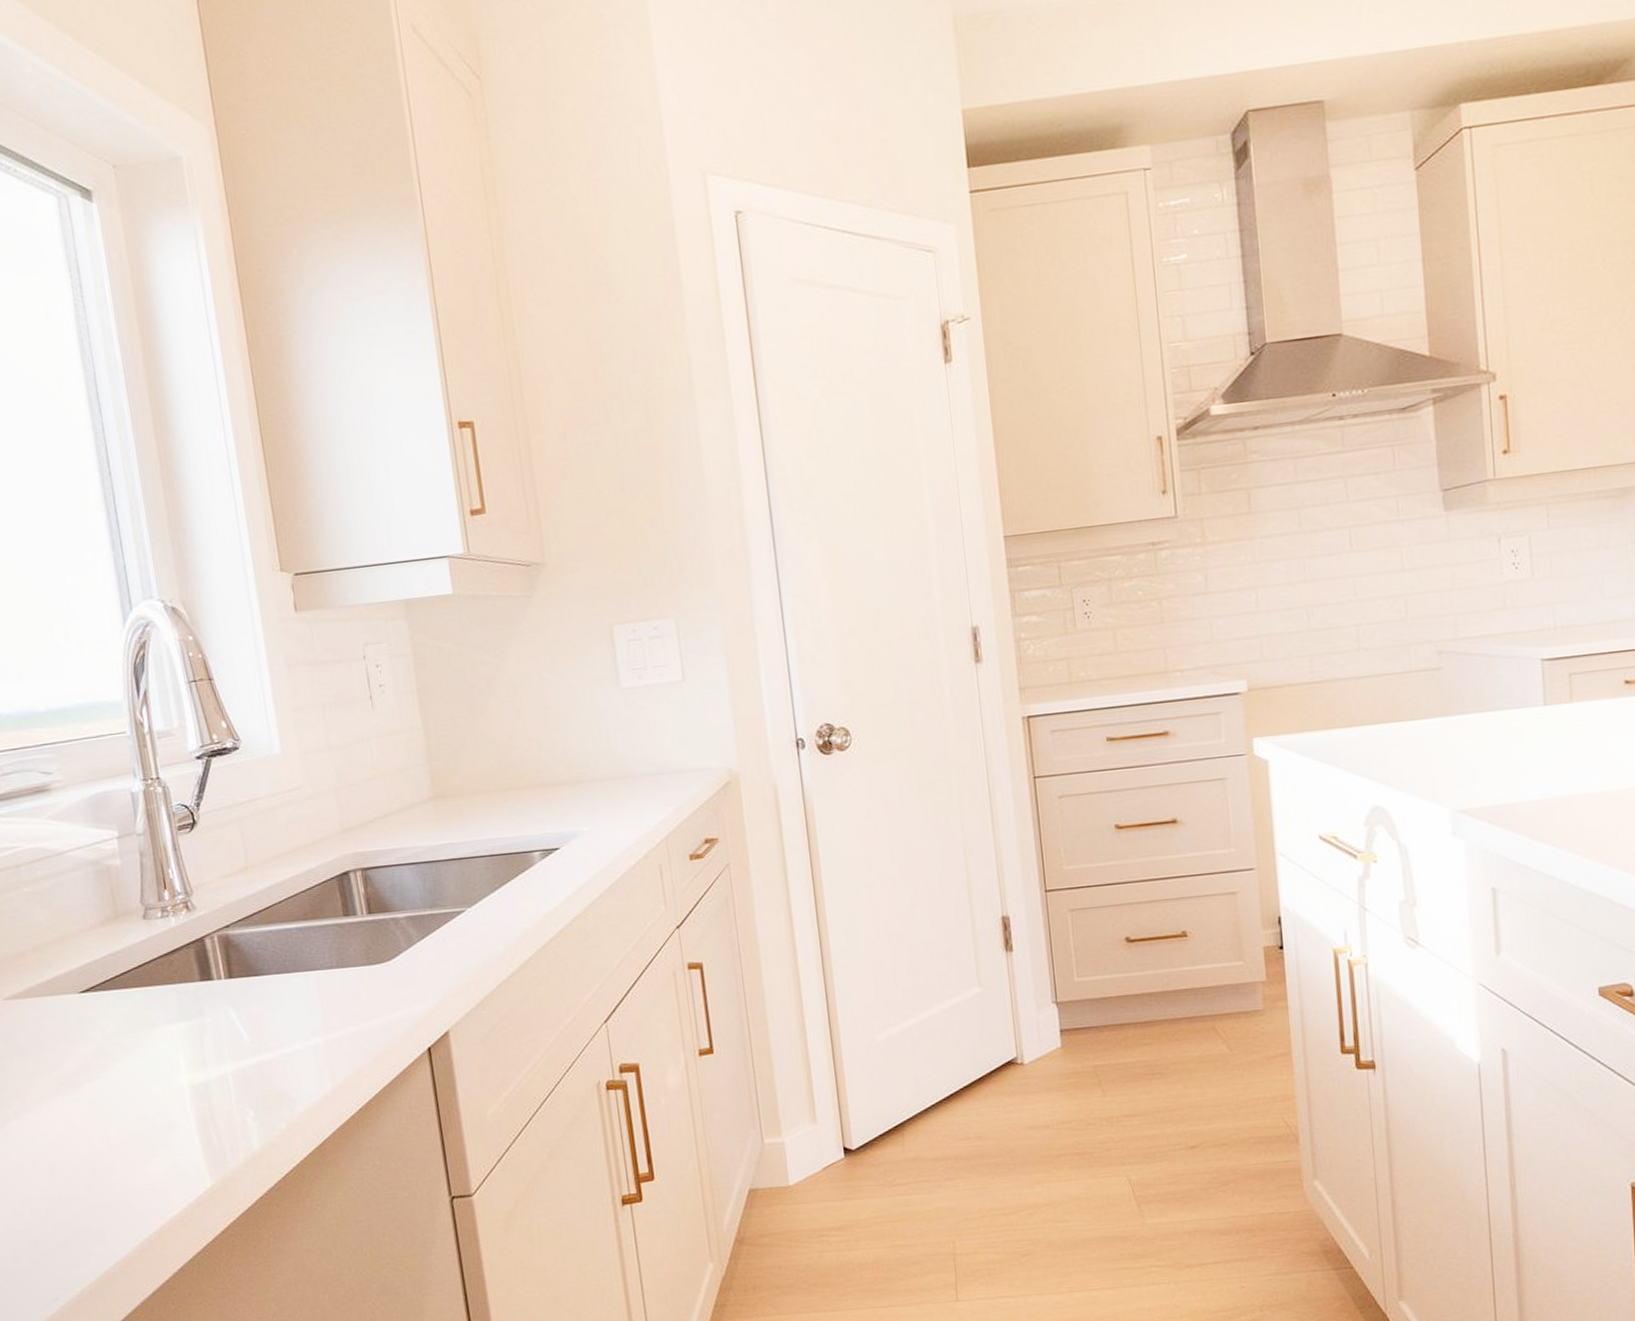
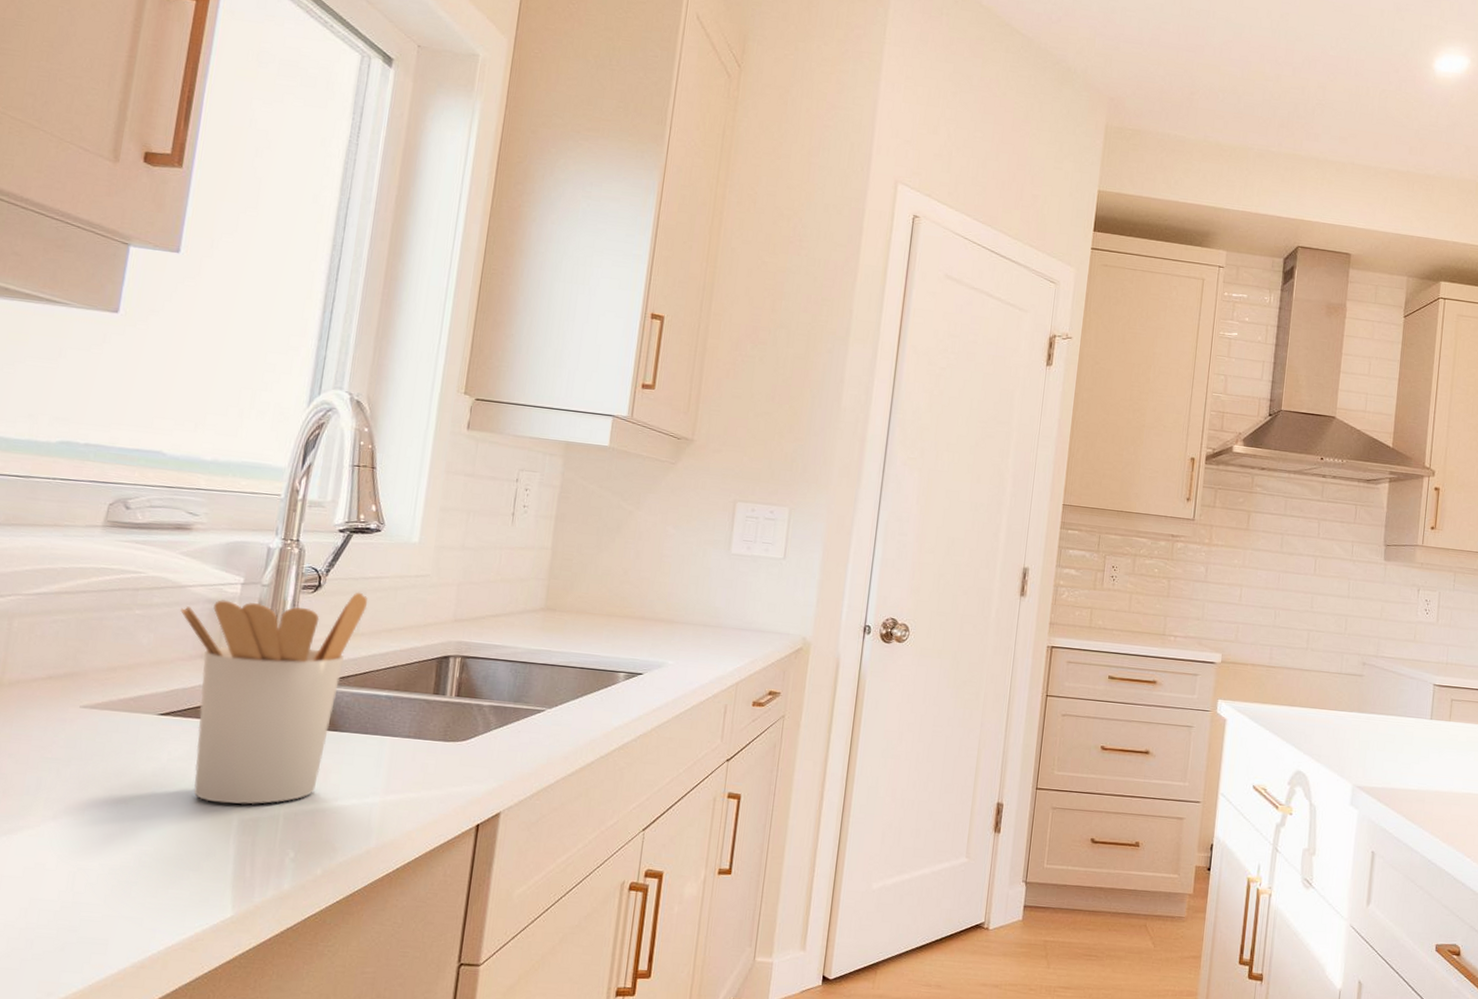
utensil holder: none [66,820,255,1074] -> present [181,592,368,805]

